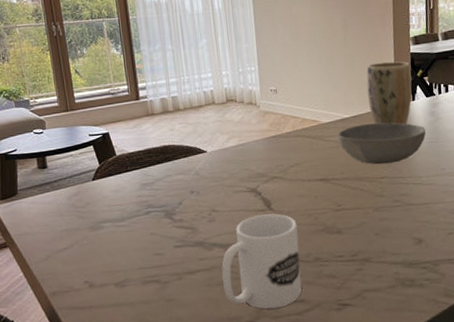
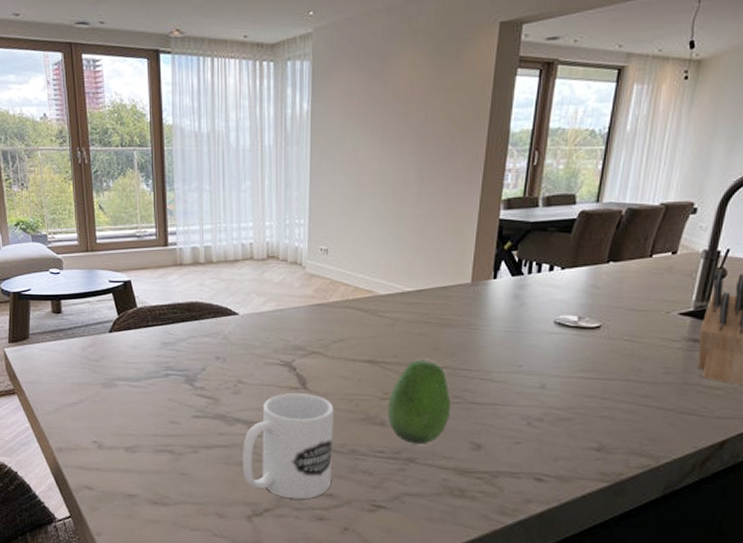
bowl: present [337,122,426,165] -> none [394,302,504,352]
fruit: none [341,173,394,247] -> present [388,359,451,445]
plant pot: present [366,61,412,125] -> none [437,227,496,307]

